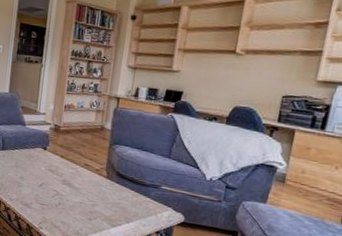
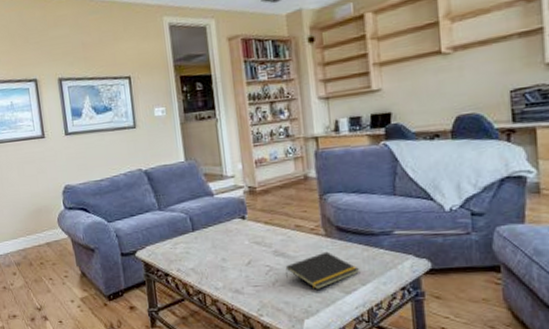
notepad: none [68,190,127,218] -> present [285,251,359,289]

